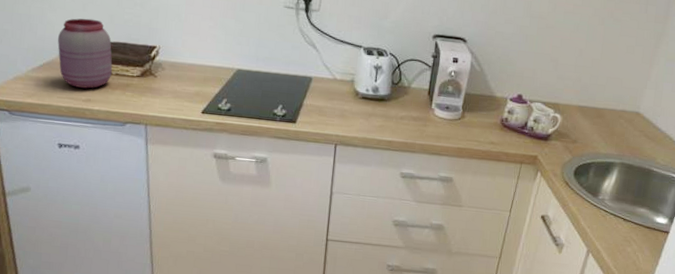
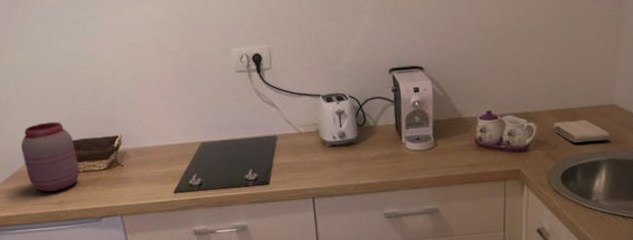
washcloth: none [576,118,629,144] -> present [552,119,611,143]

